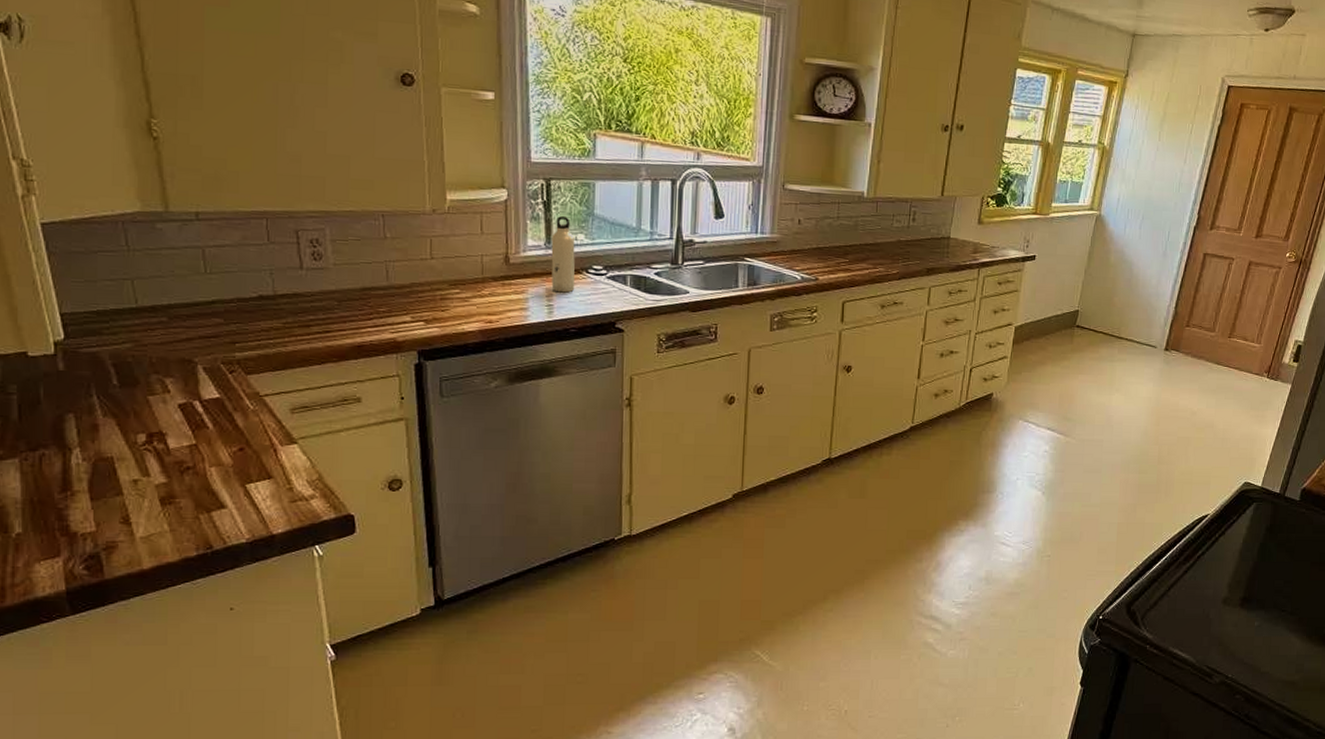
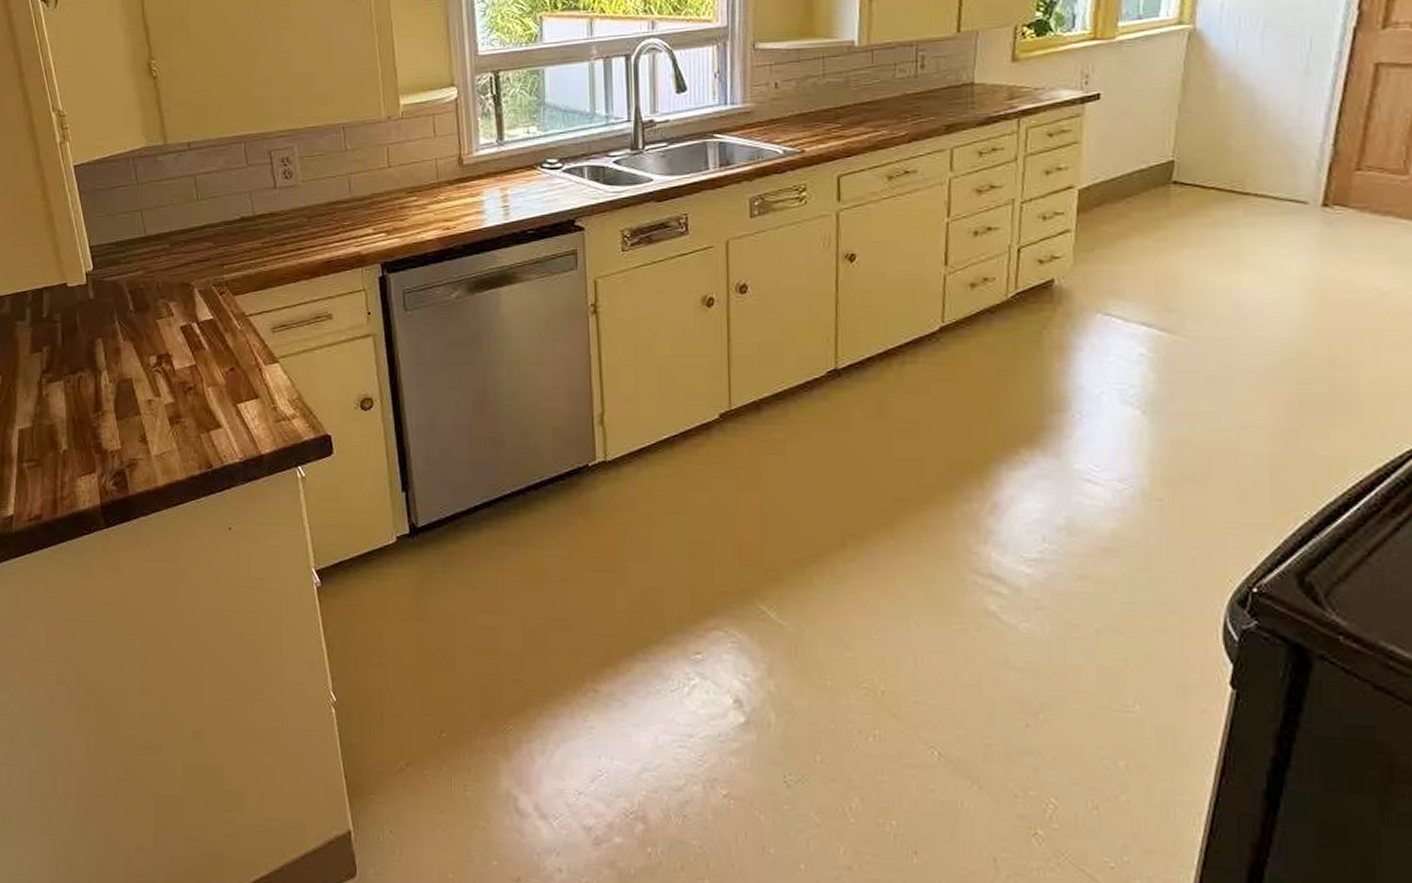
water bottle: present [551,216,575,293] -> none [503,109,529,192]

